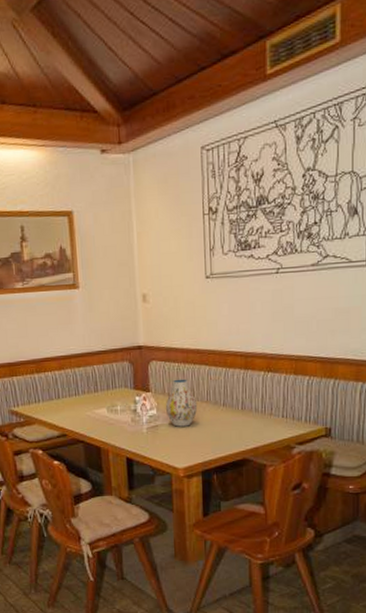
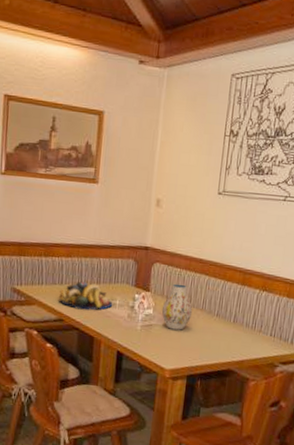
fruit bowl: none [57,392,115,422] -> present [58,281,113,311]

